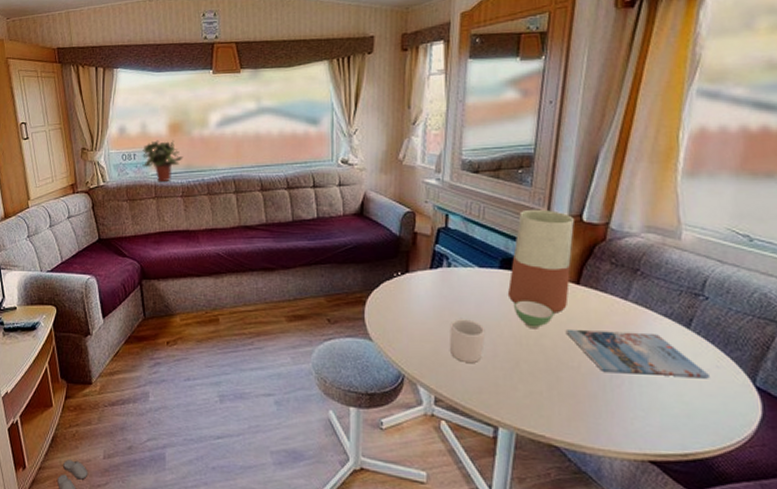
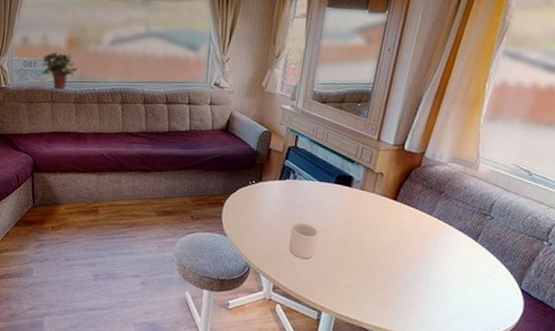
vase: present [508,209,574,314] -> none [340,136,398,223]
bowl: present [514,300,554,329] -> none [344,210,374,235]
magazine: present [565,328,710,379] -> none [382,235,488,281]

